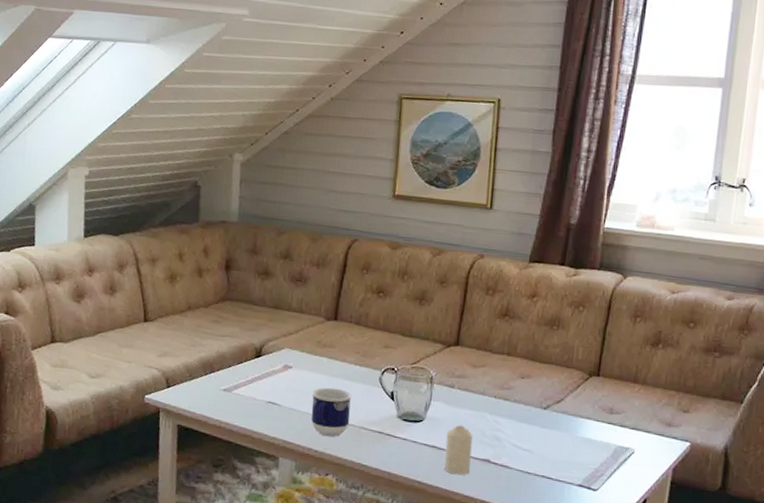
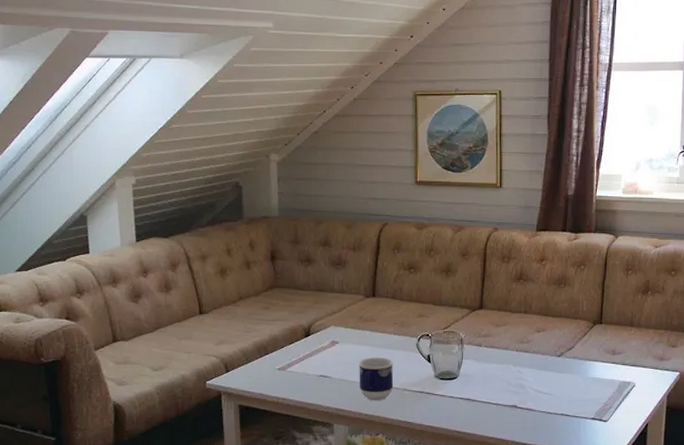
candle: present [444,425,473,475] -> none [478,378,501,422]

